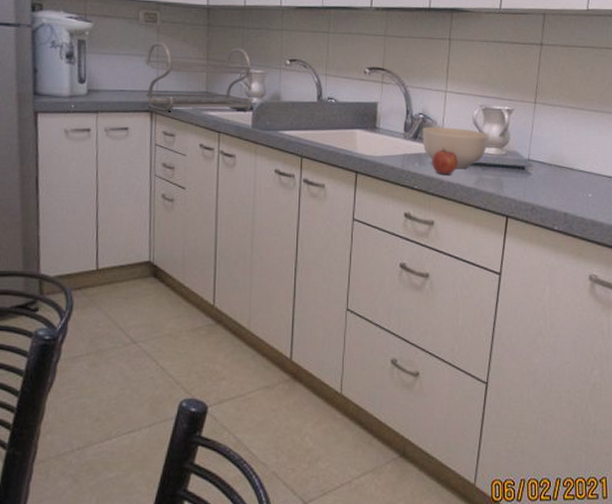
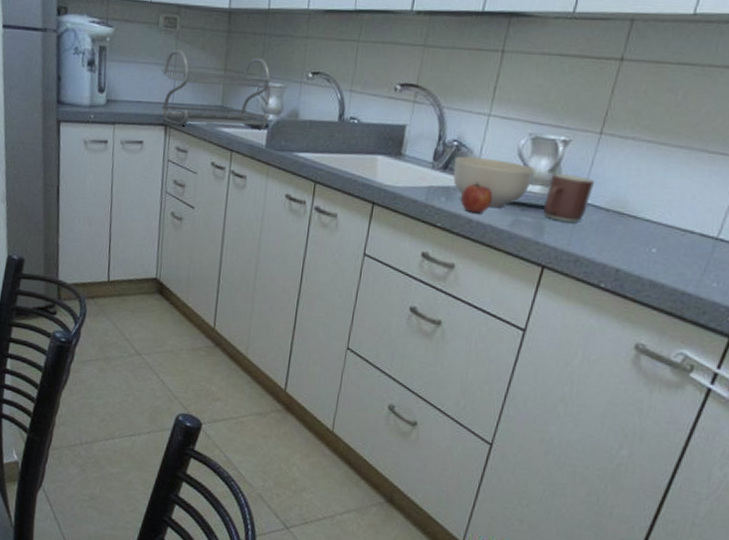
mug: none [500,137,537,177] -> present [543,174,596,222]

